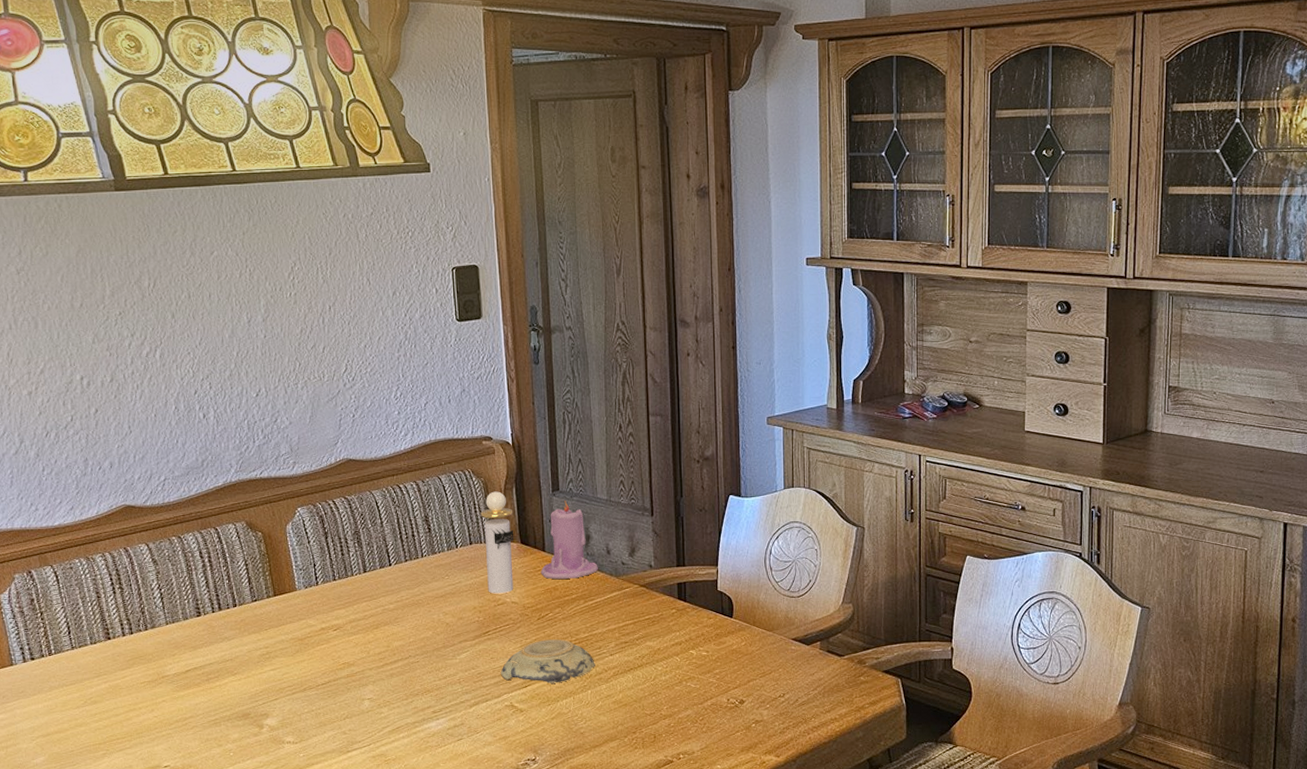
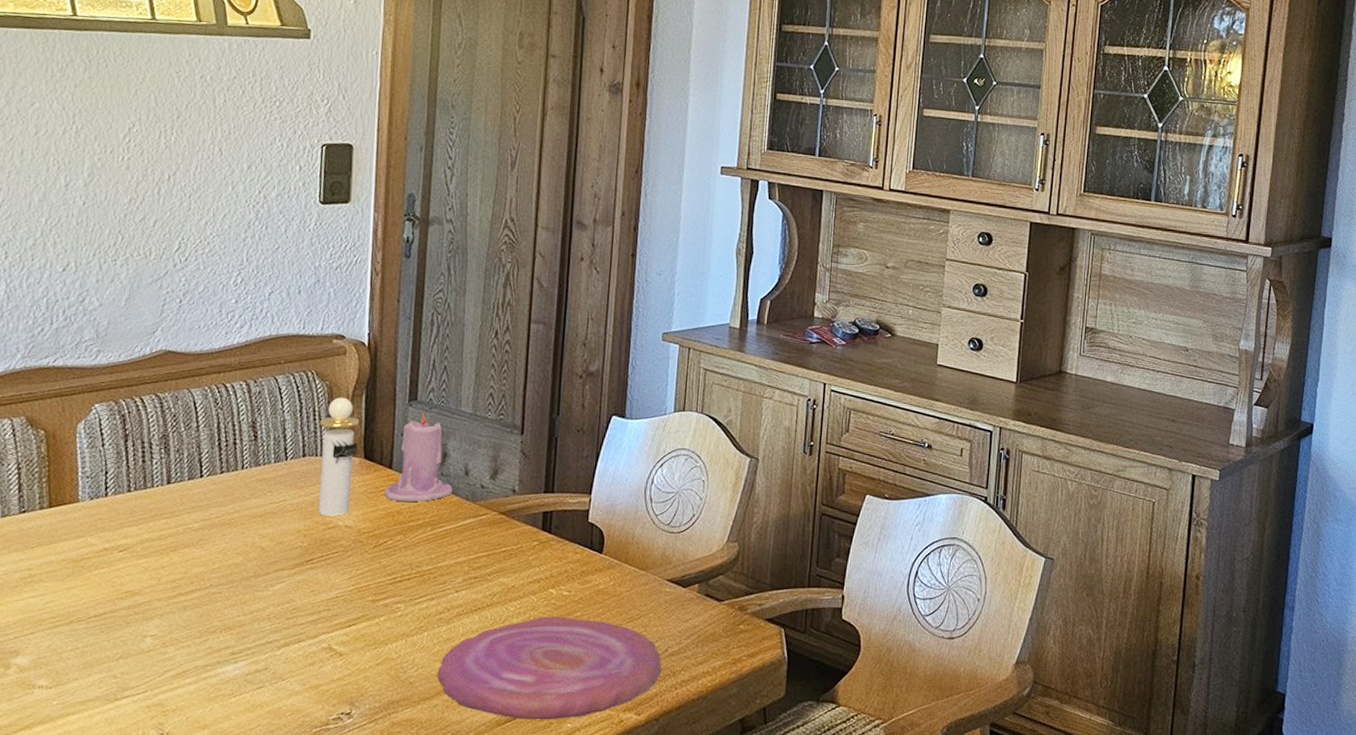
decorative bowl: present [500,639,595,683] -> none [320,571,437,623]
plate: none [603,674,795,763] -> present [437,616,662,720]

